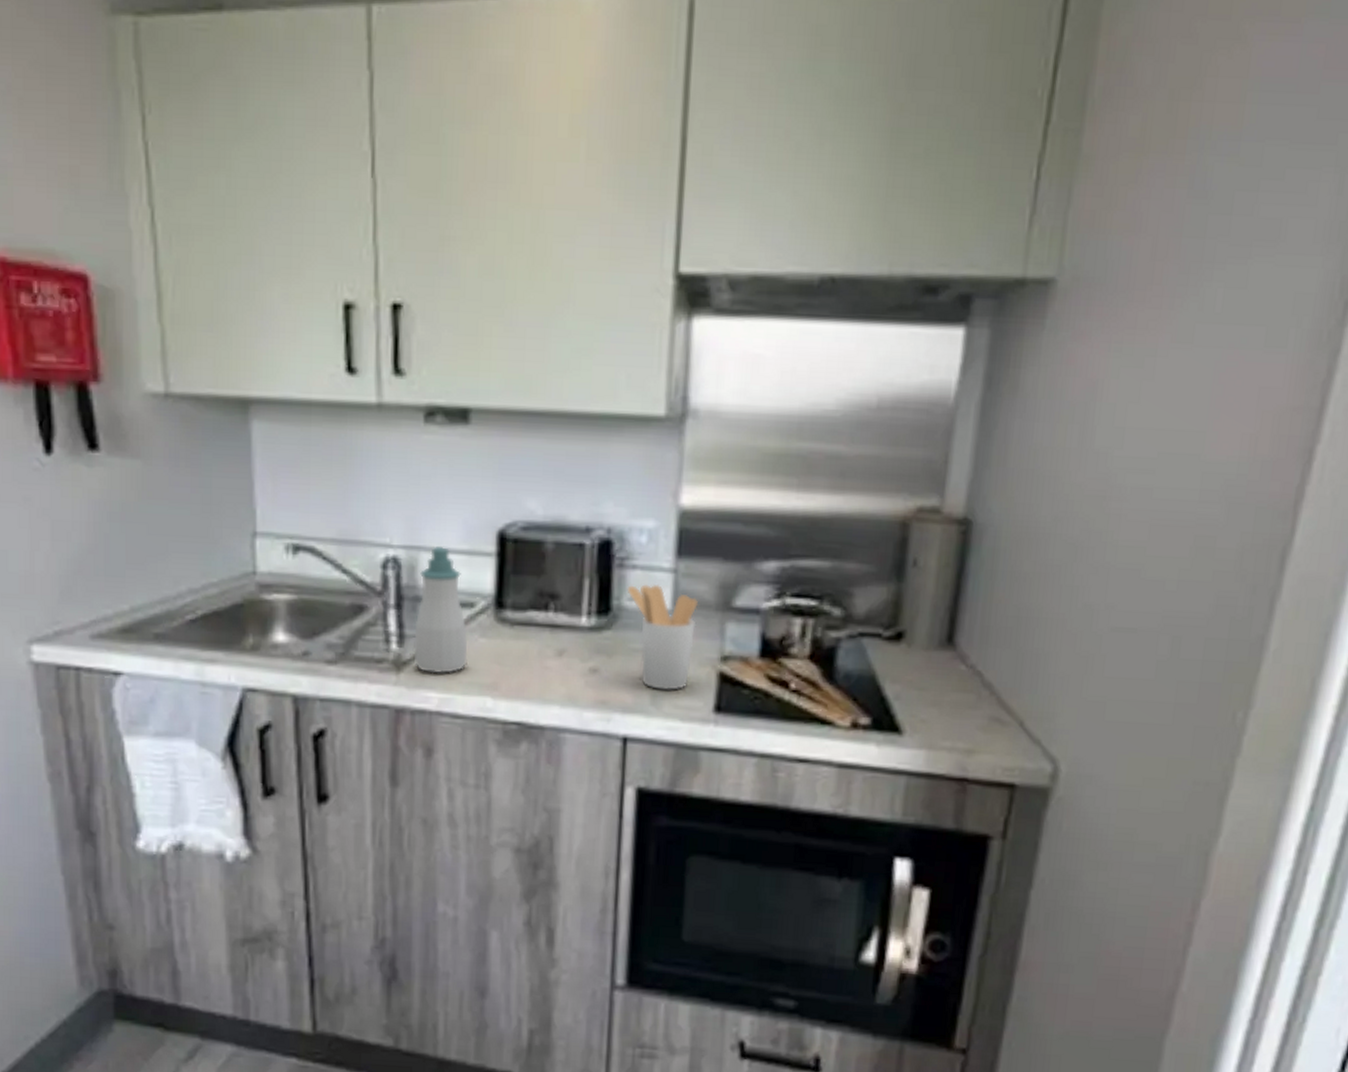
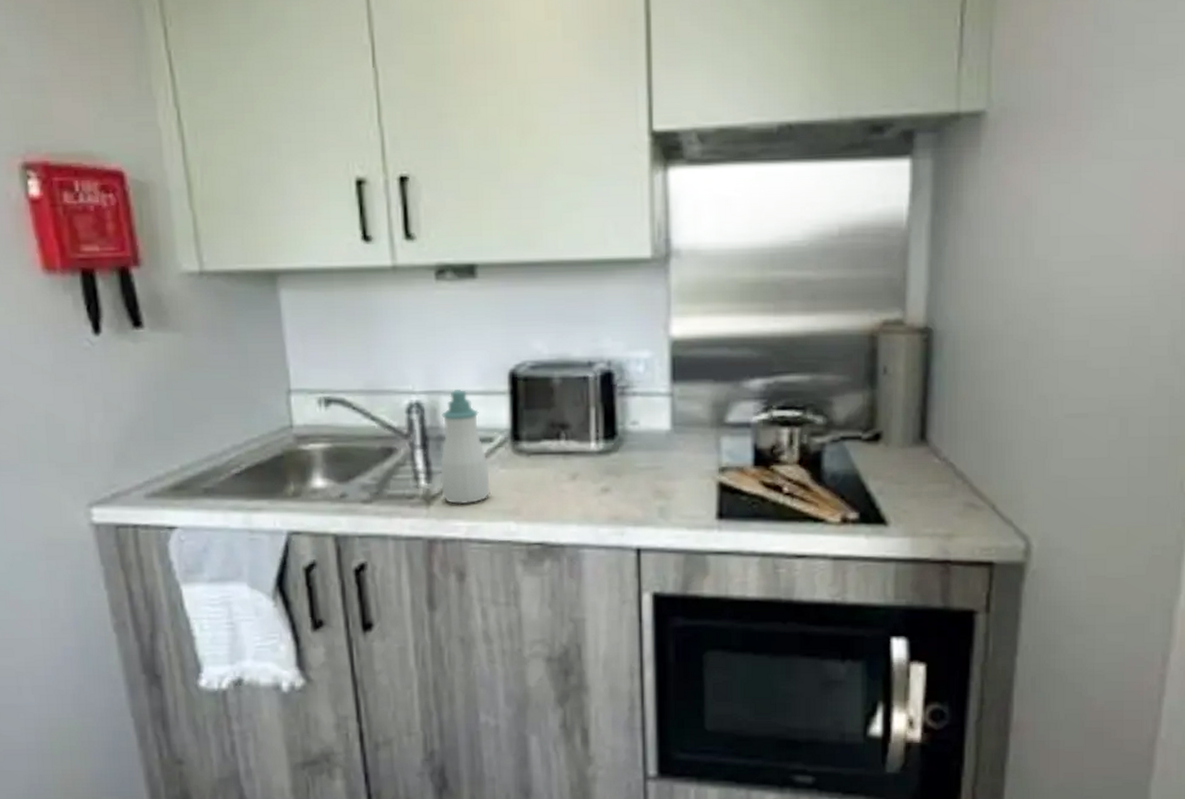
utensil holder: present [626,584,698,691] -> none [629,407,695,503]

